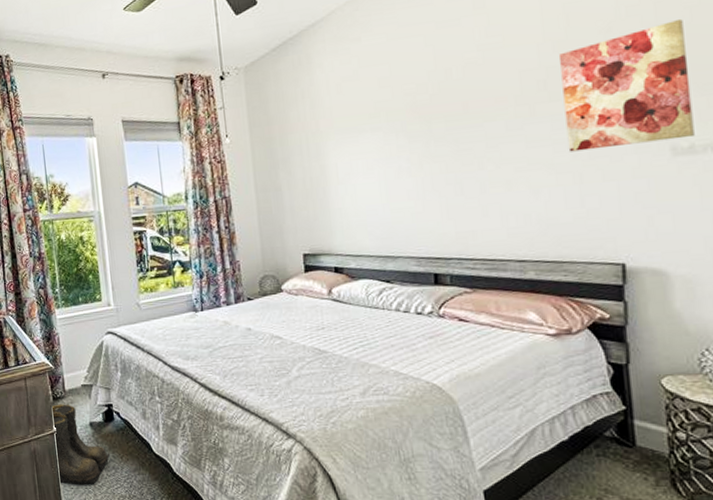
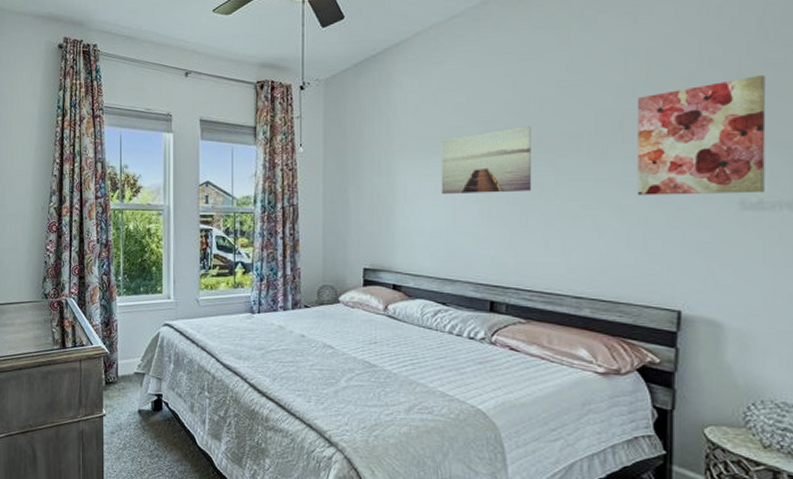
boots: present [52,404,110,484] -> none [102,388,154,469]
wall art: none [368,93,464,172] -> present [441,126,532,195]

